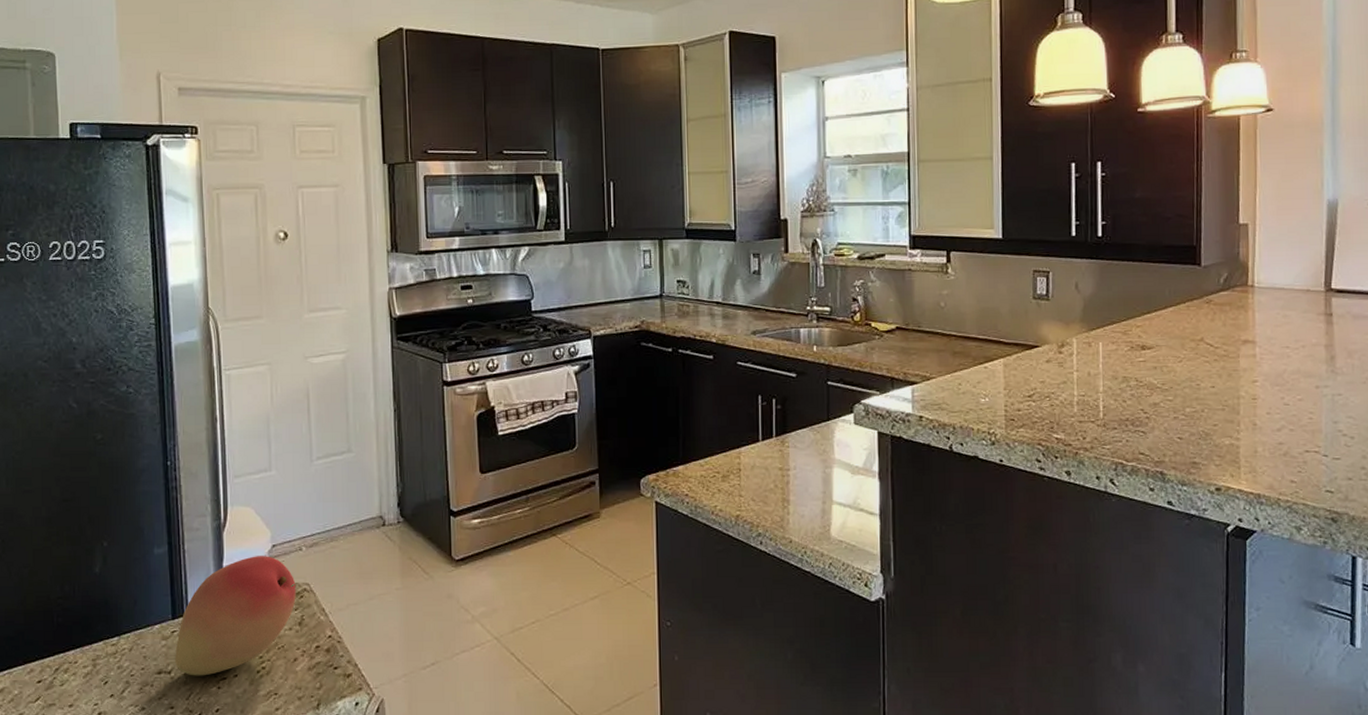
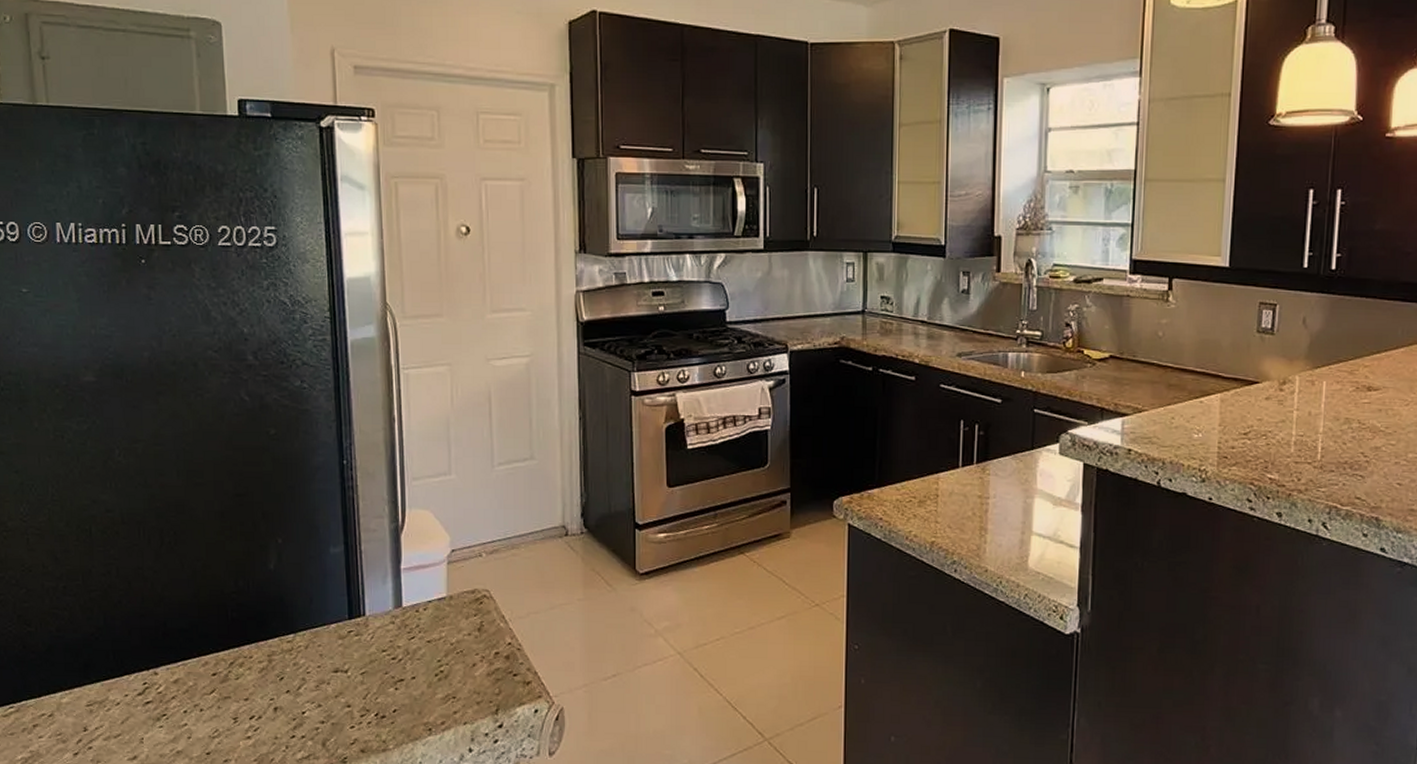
fruit: present [175,556,296,676] -> none [352,560,475,677]

